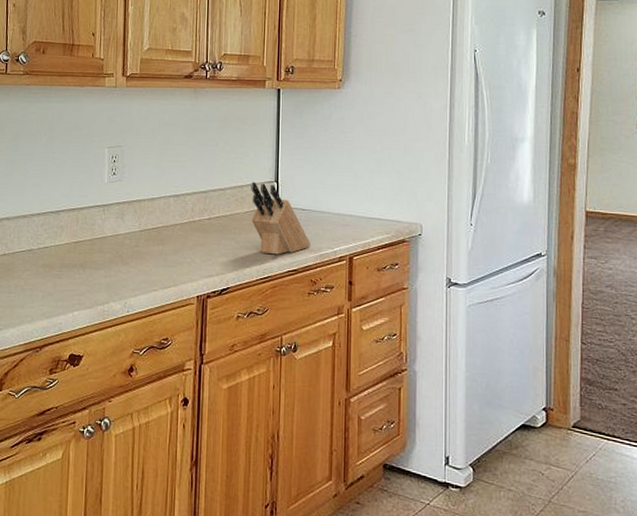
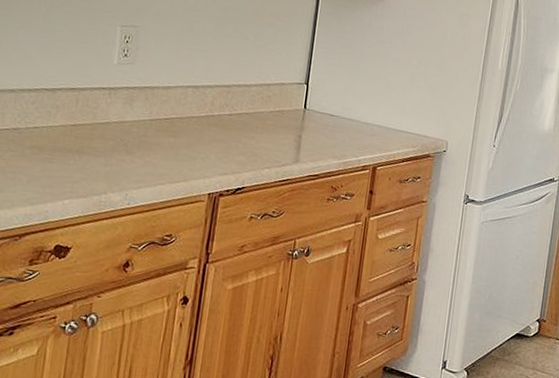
knife block: present [251,182,311,255] -> none [275,81,336,159]

